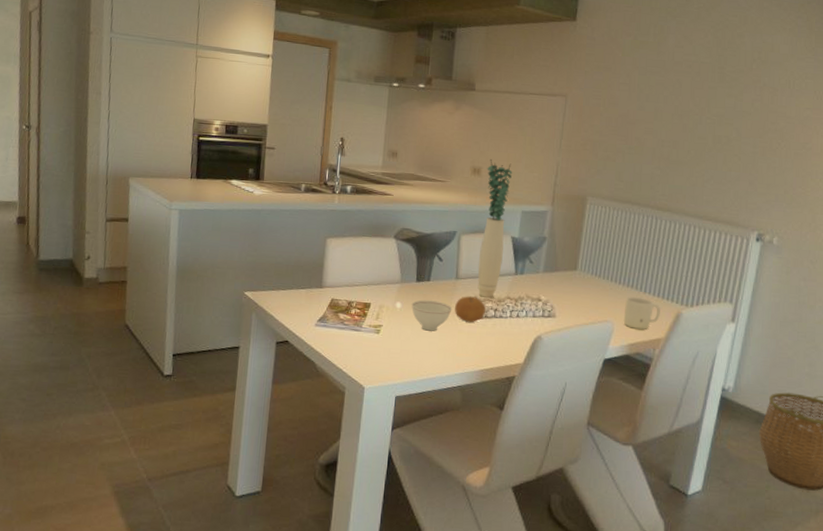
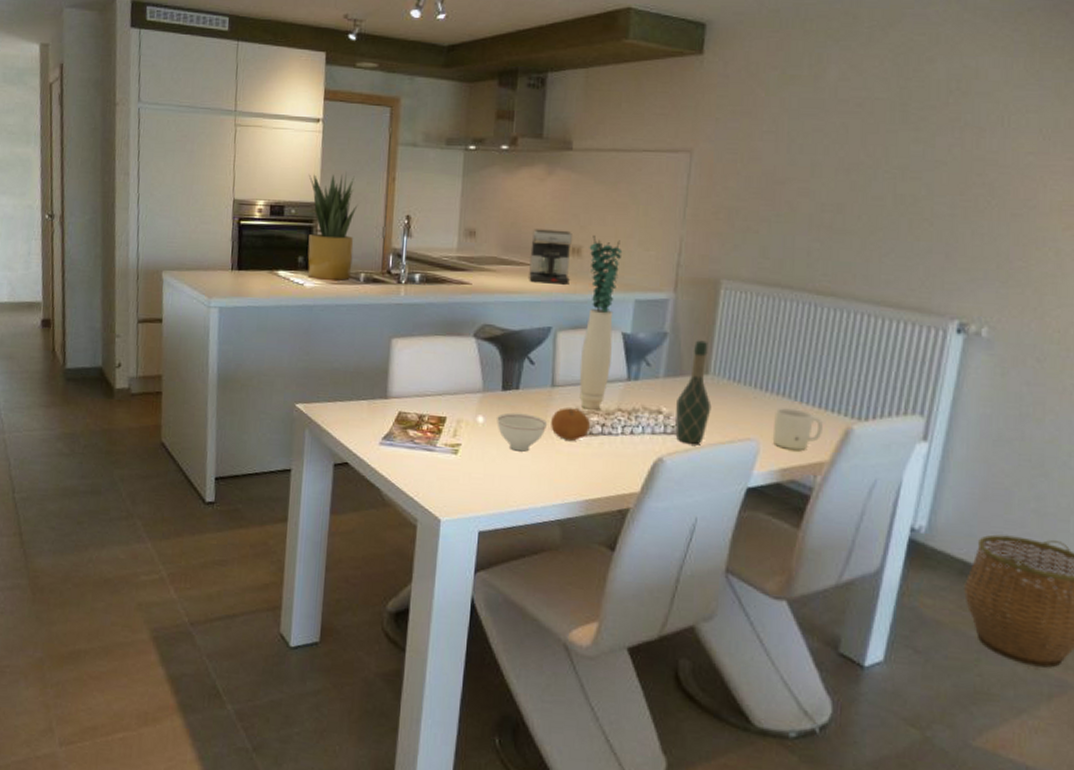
planter: none [257,100,301,190] -> present [307,173,358,281]
coffee maker: none [439,152,474,198] -> present [529,229,572,285]
wine bottle: none [551,243,579,325] -> present [675,340,712,444]

